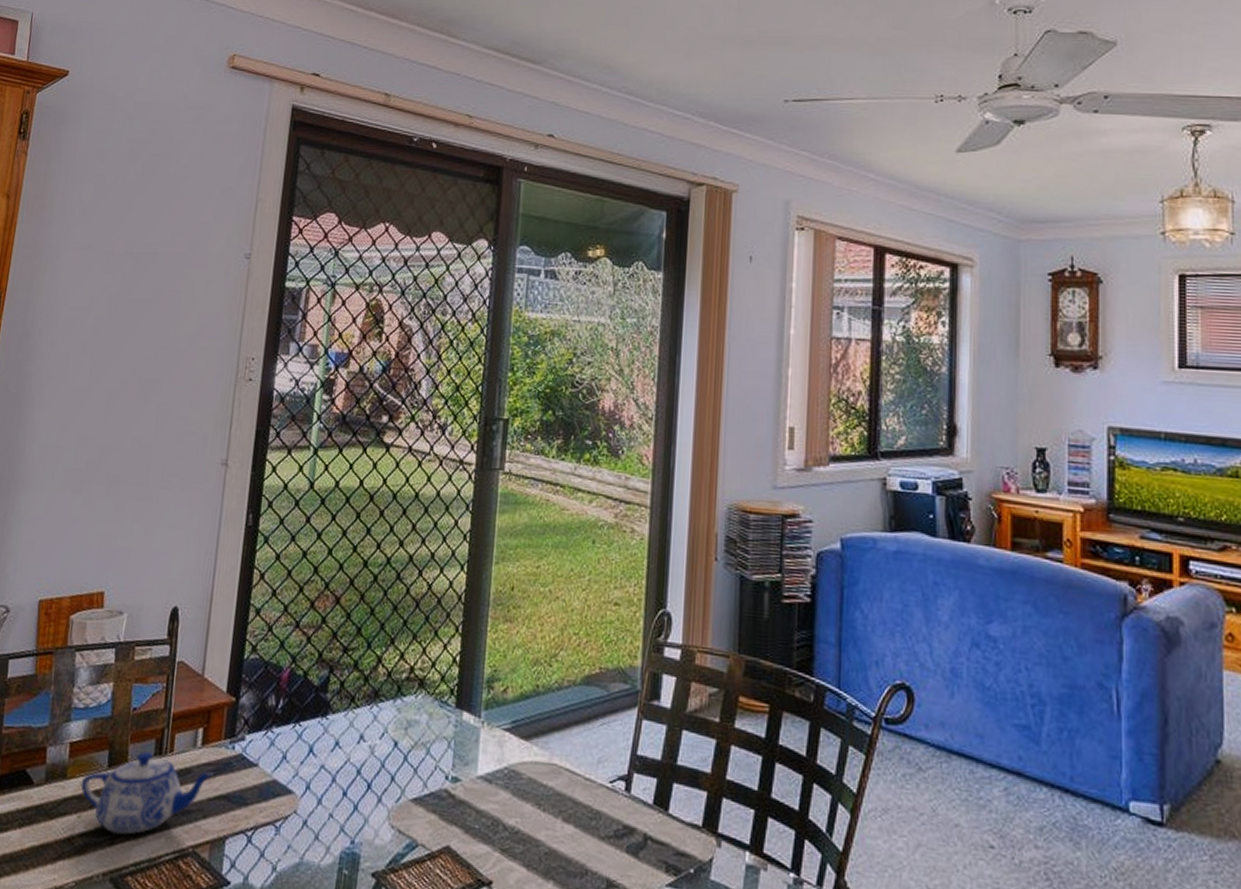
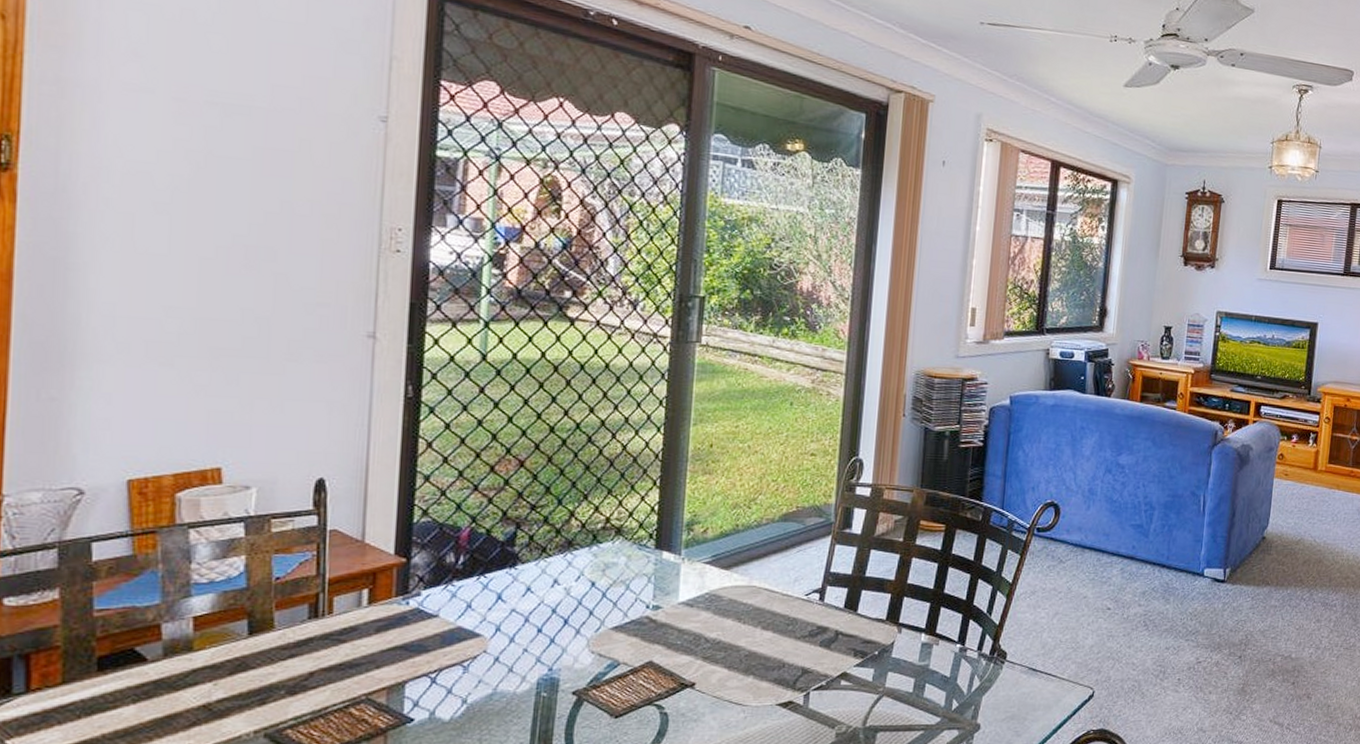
teapot: present [80,751,215,835] -> none [213,617,386,695]

